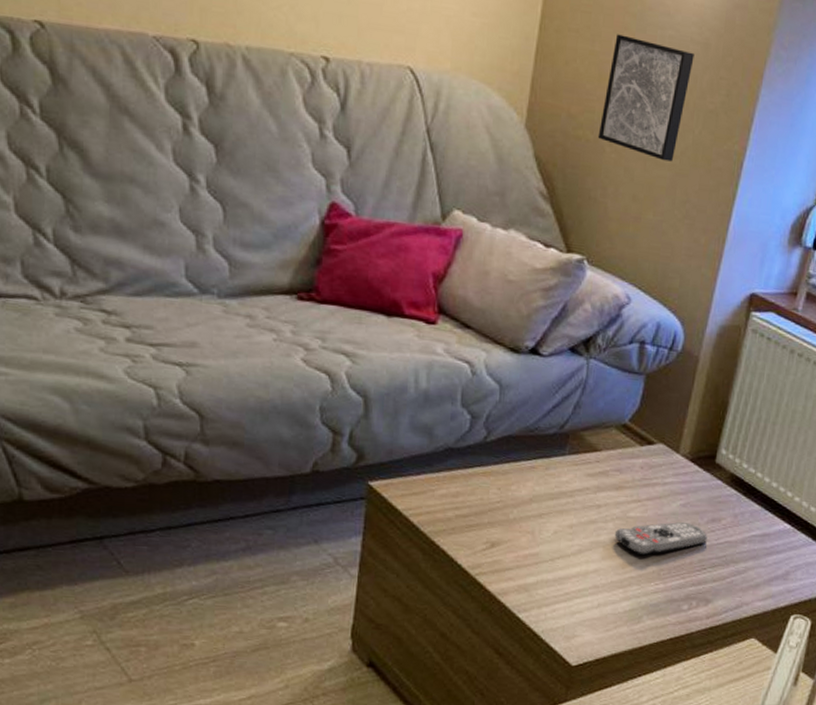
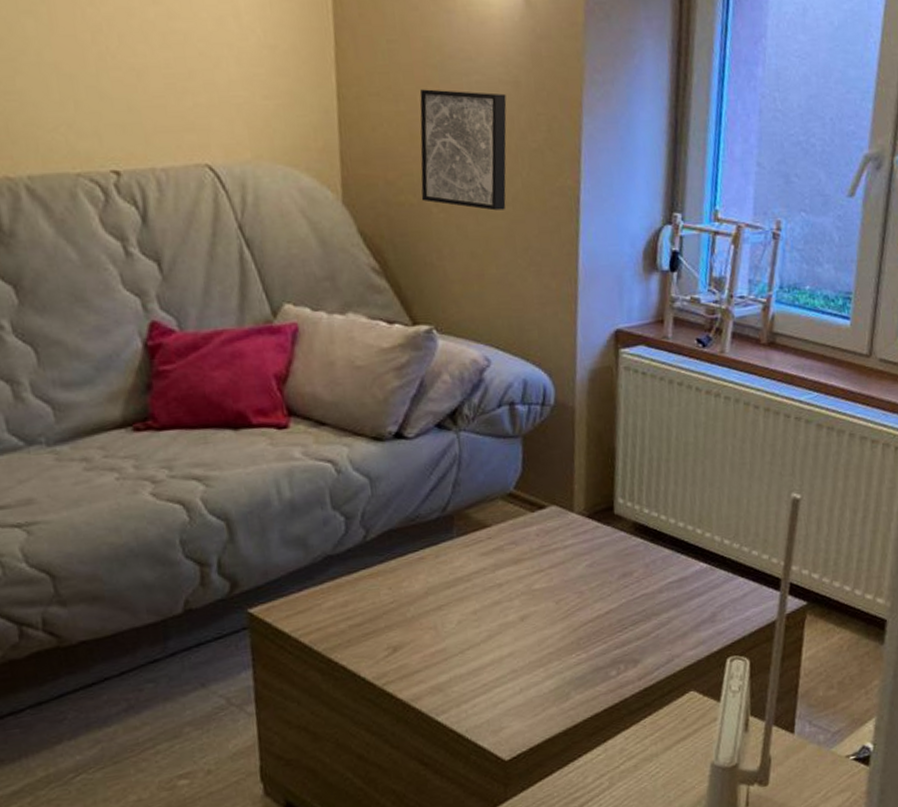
remote control: present [614,521,707,556] -> none [522,582,622,628]

